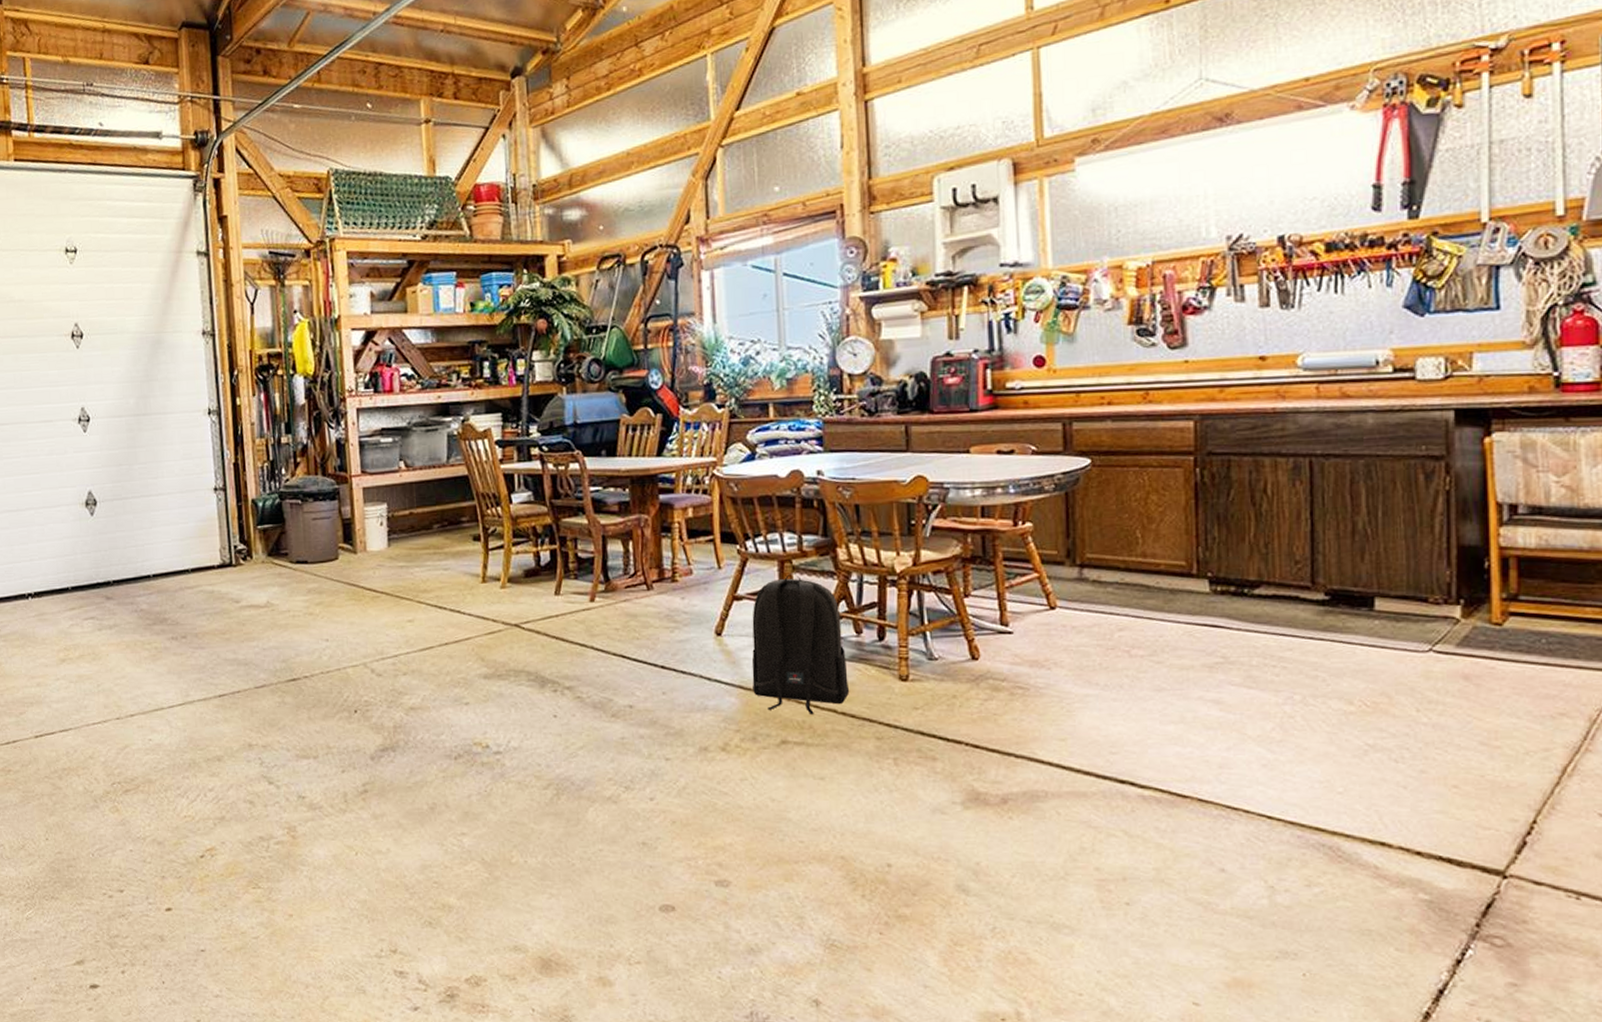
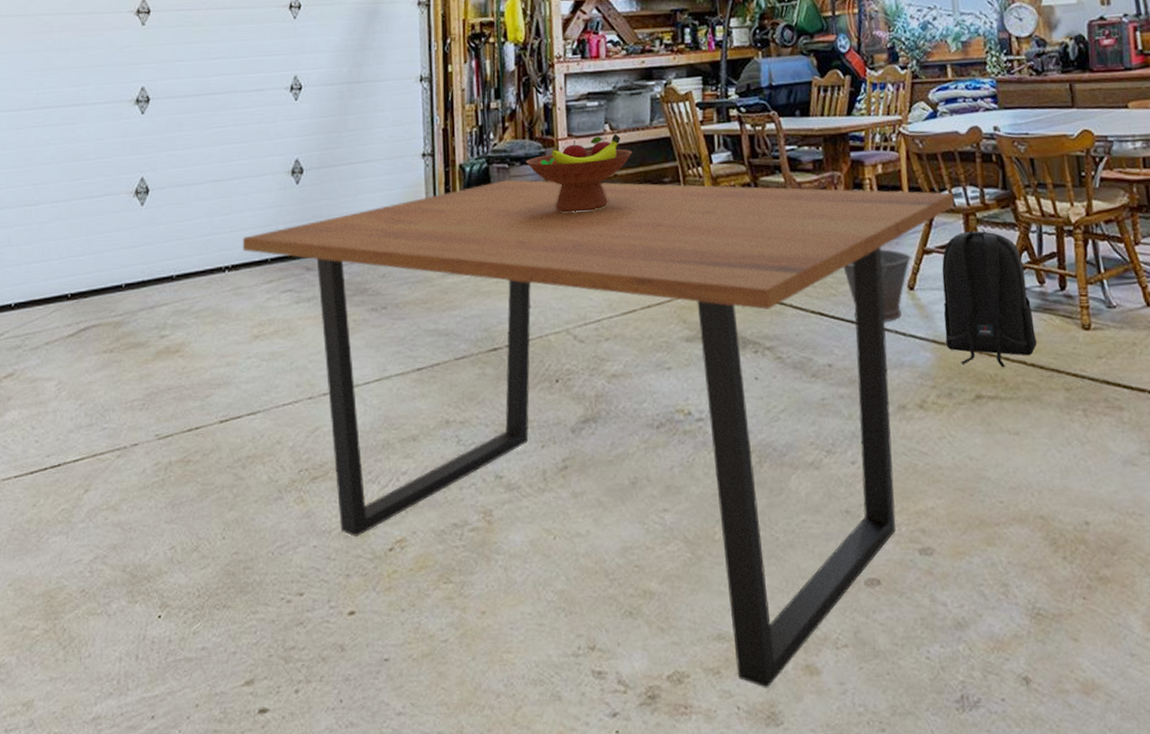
dining table: none [42,515,769,995] -> present [242,179,954,688]
fruit bowl: none [319,471,429,550] -> present [526,134,633,213]
bucket: none [647,594,721,668] -> present [843,249,913,323]

